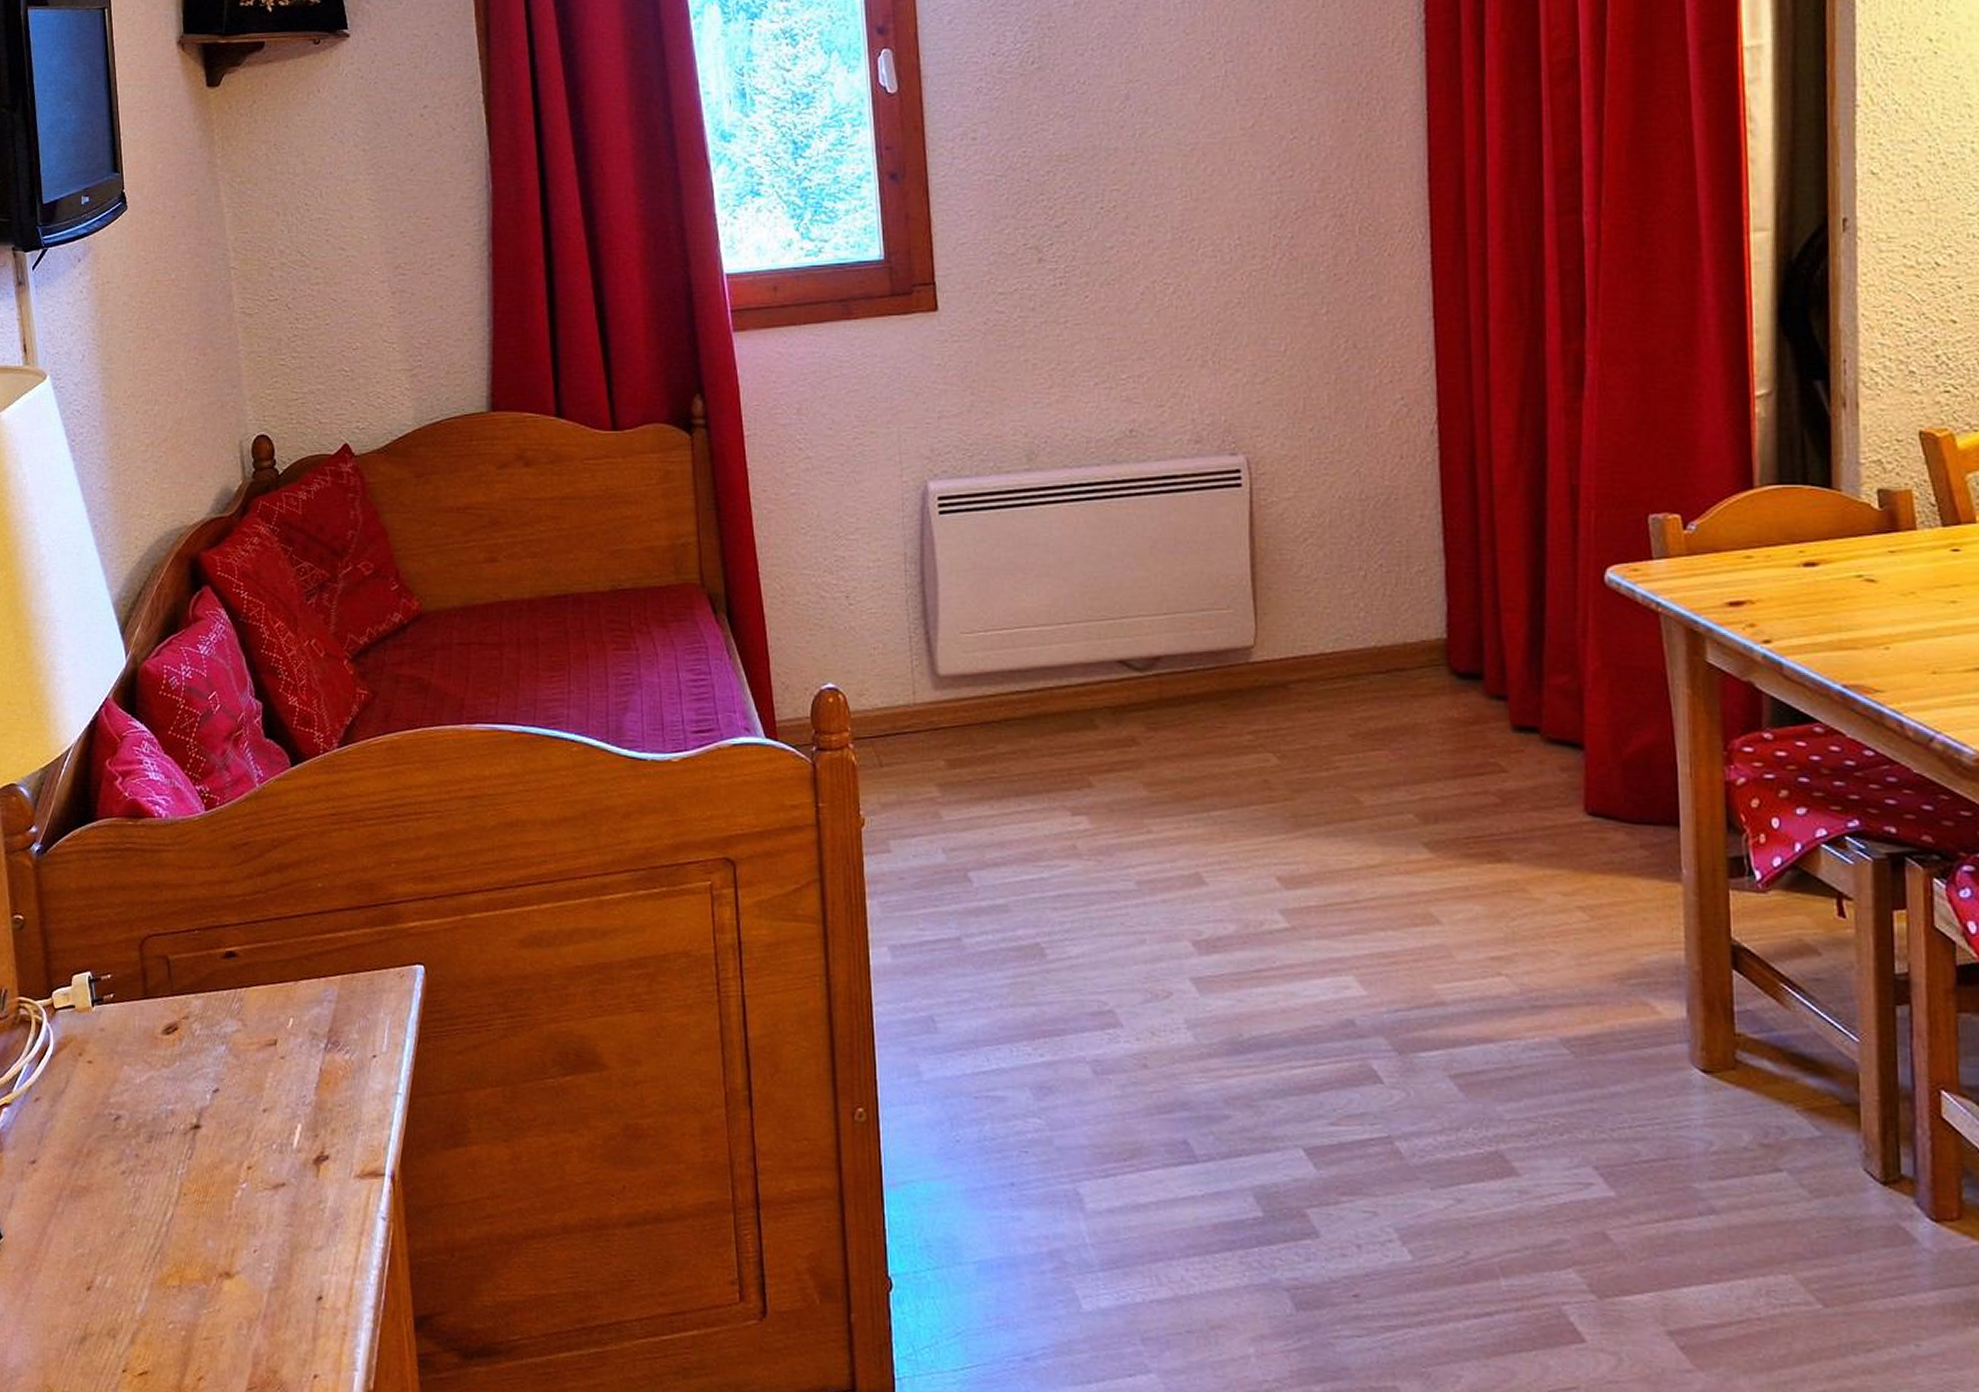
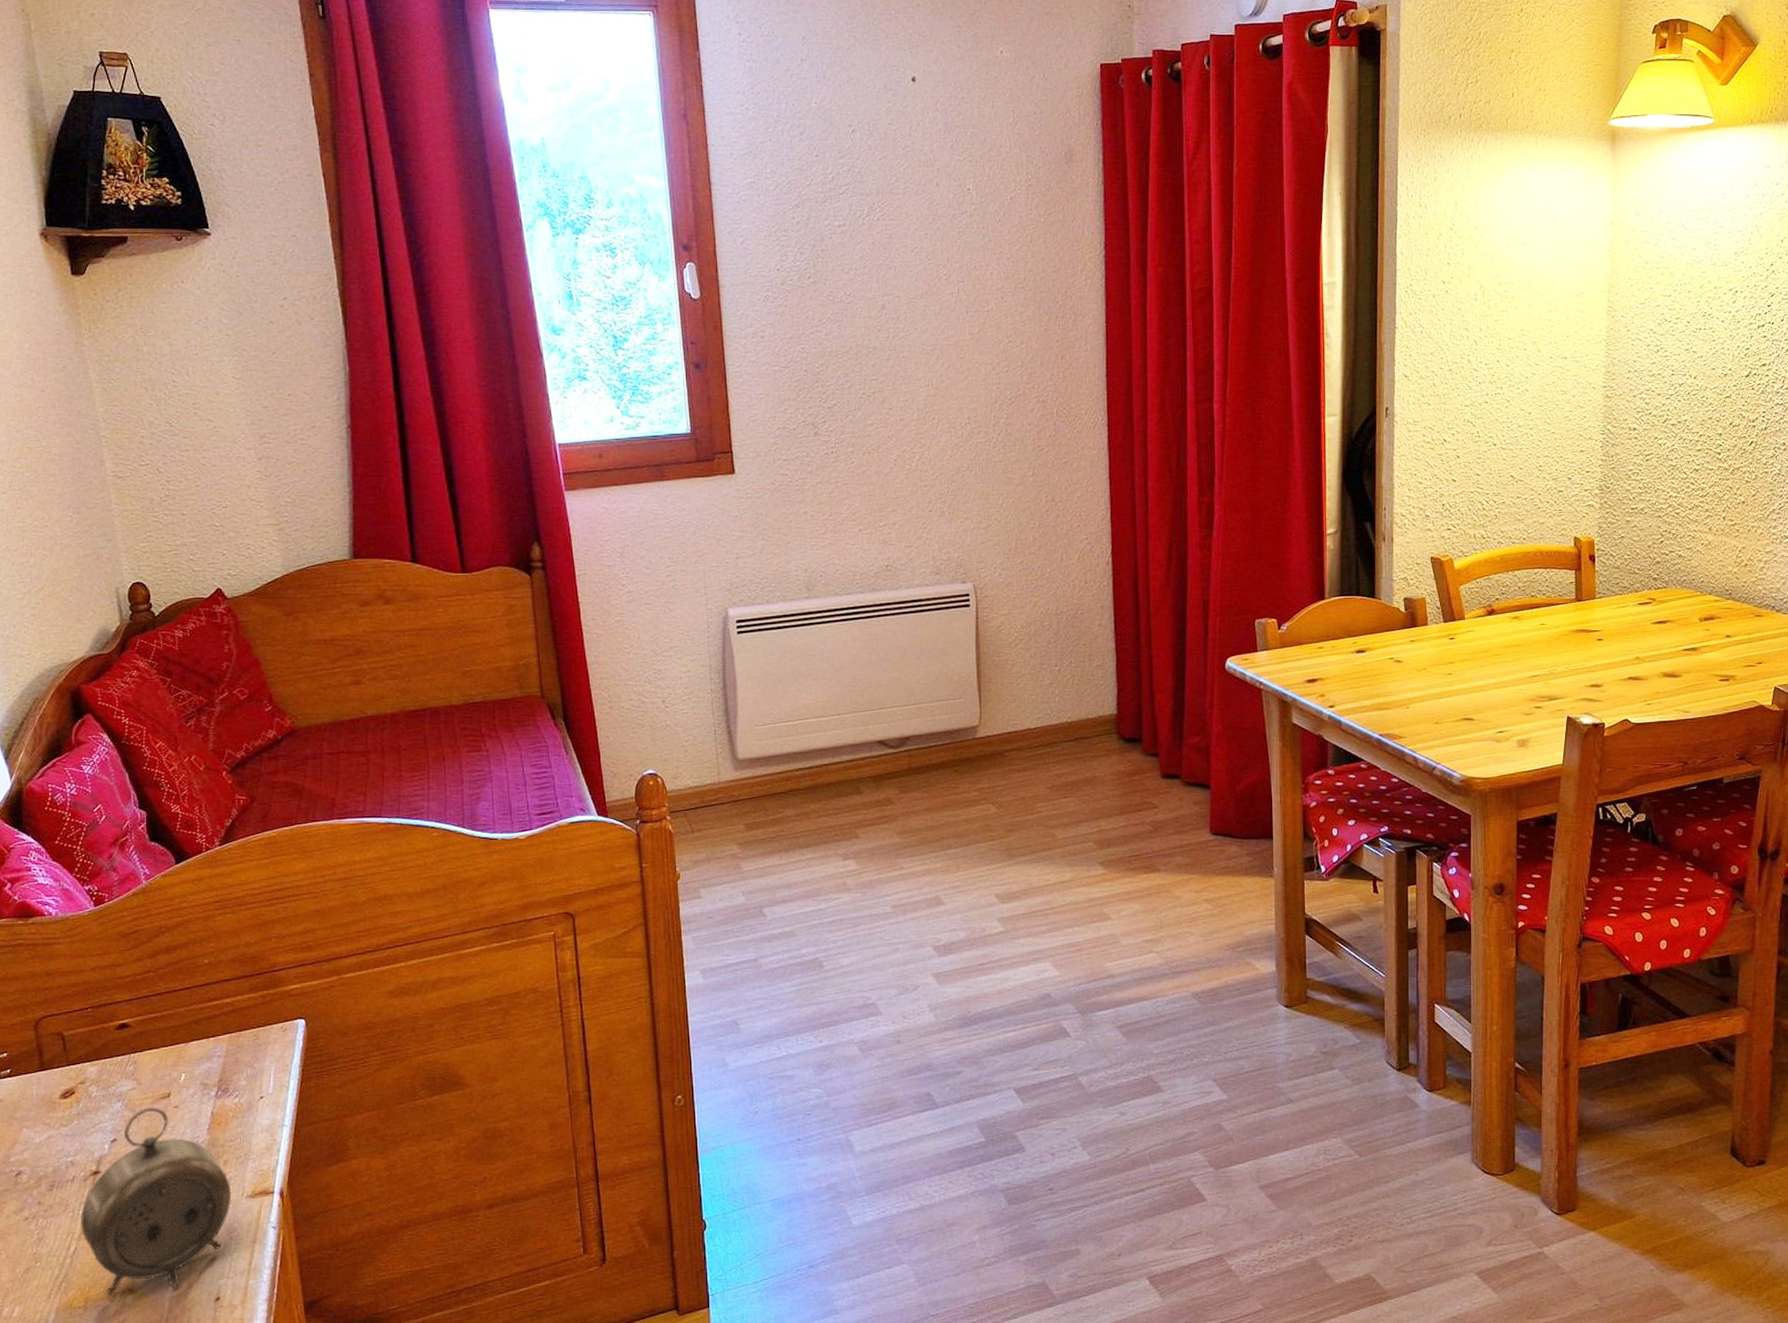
alarm clock: none [179,1053,339,1278] -> present [81,1106,232,1296]

